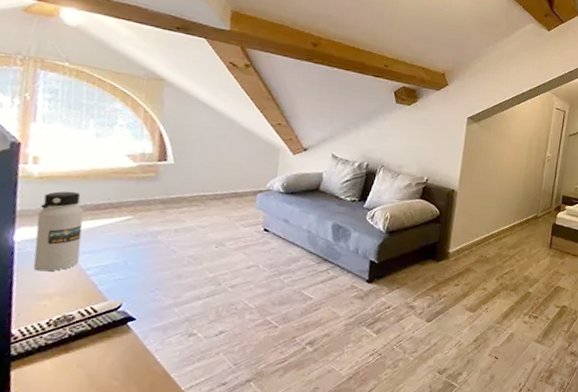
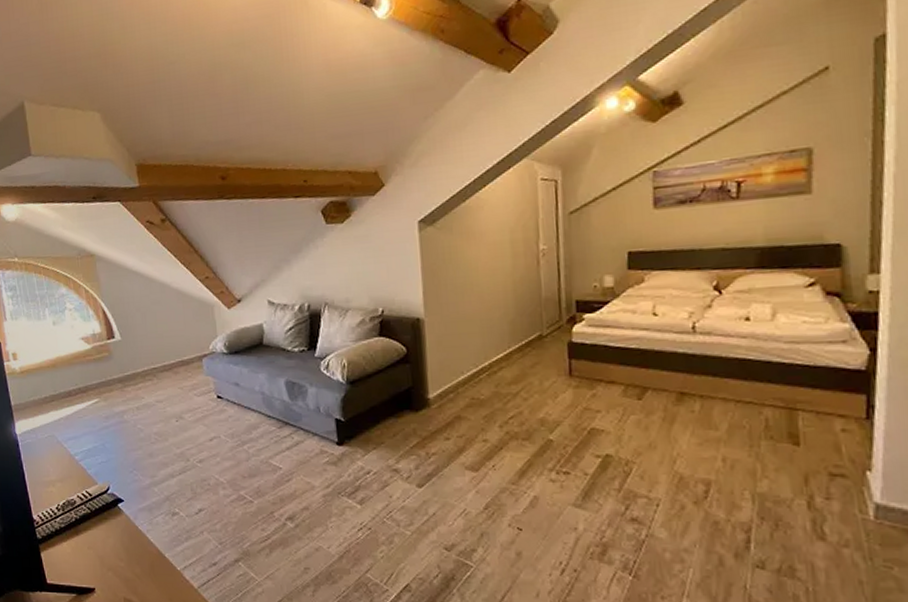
water bottle: present [33,191,84,272] -> none [27,381,68,460]

